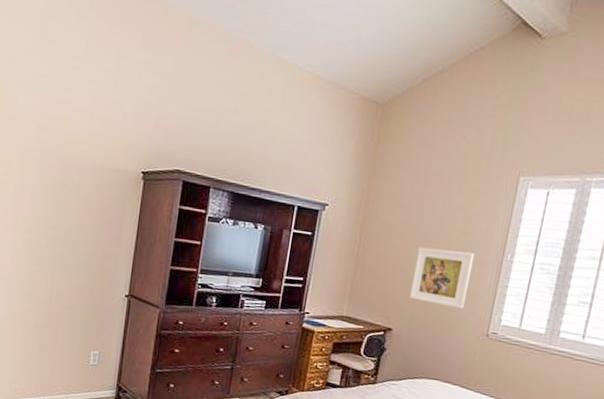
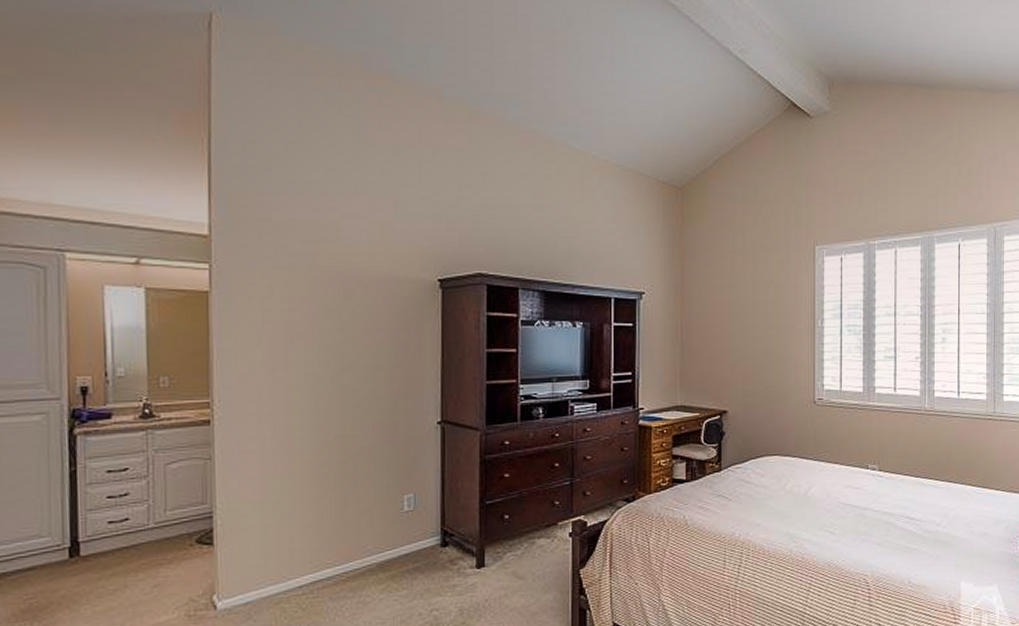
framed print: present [409,247,475,309] -> none [737,324,790,380]

